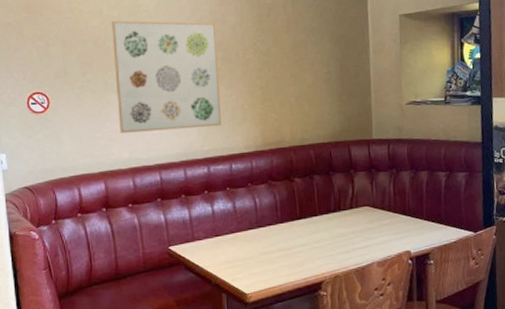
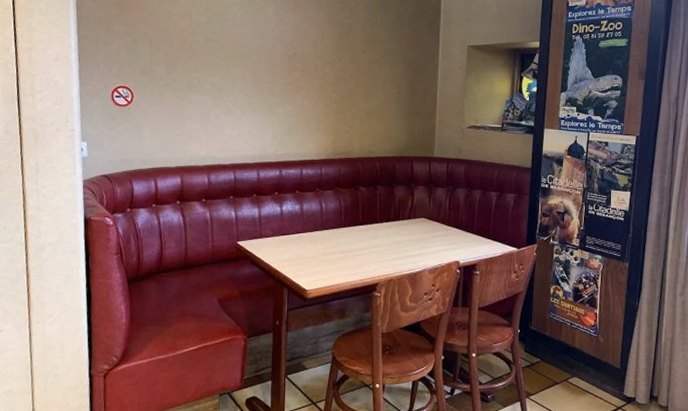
wall art: present [112,20,221,133] -> none [199,26,298,133]

